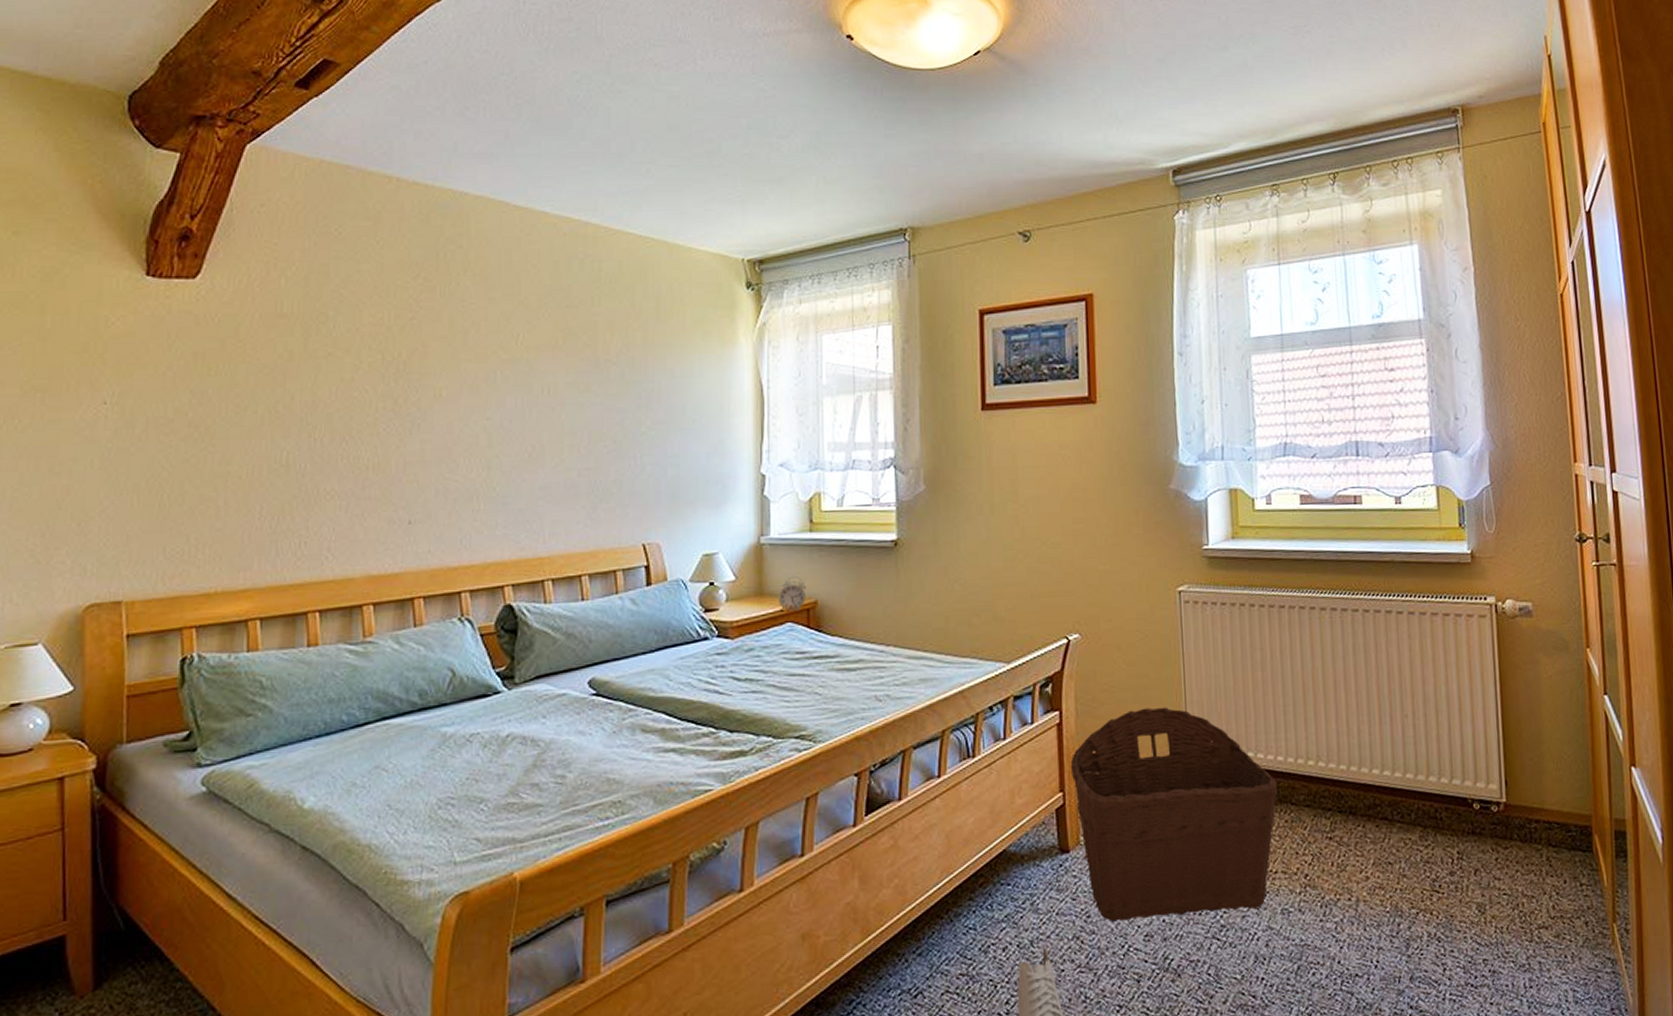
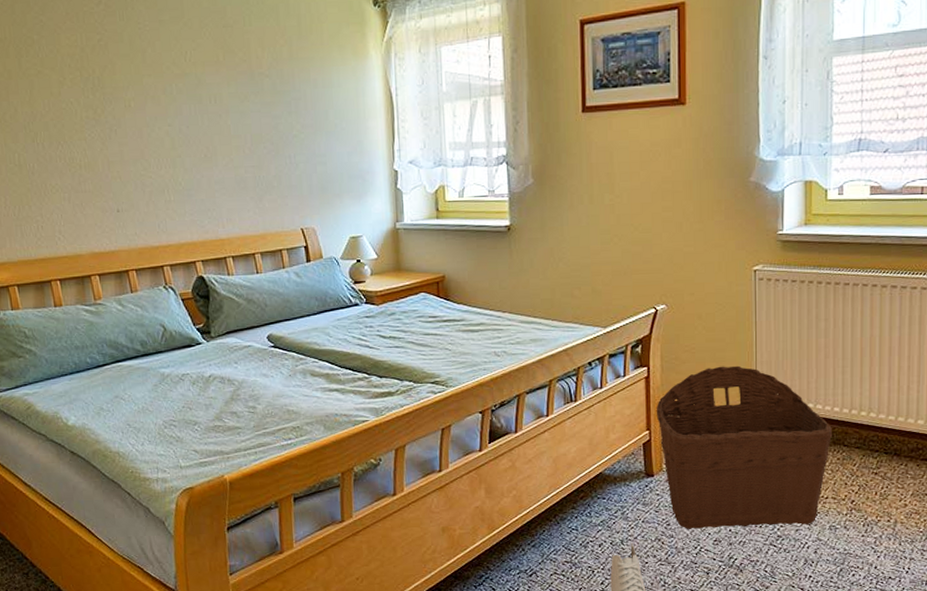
alarm clock: present [777,575,807,613] -> none [412,255,436,285]

